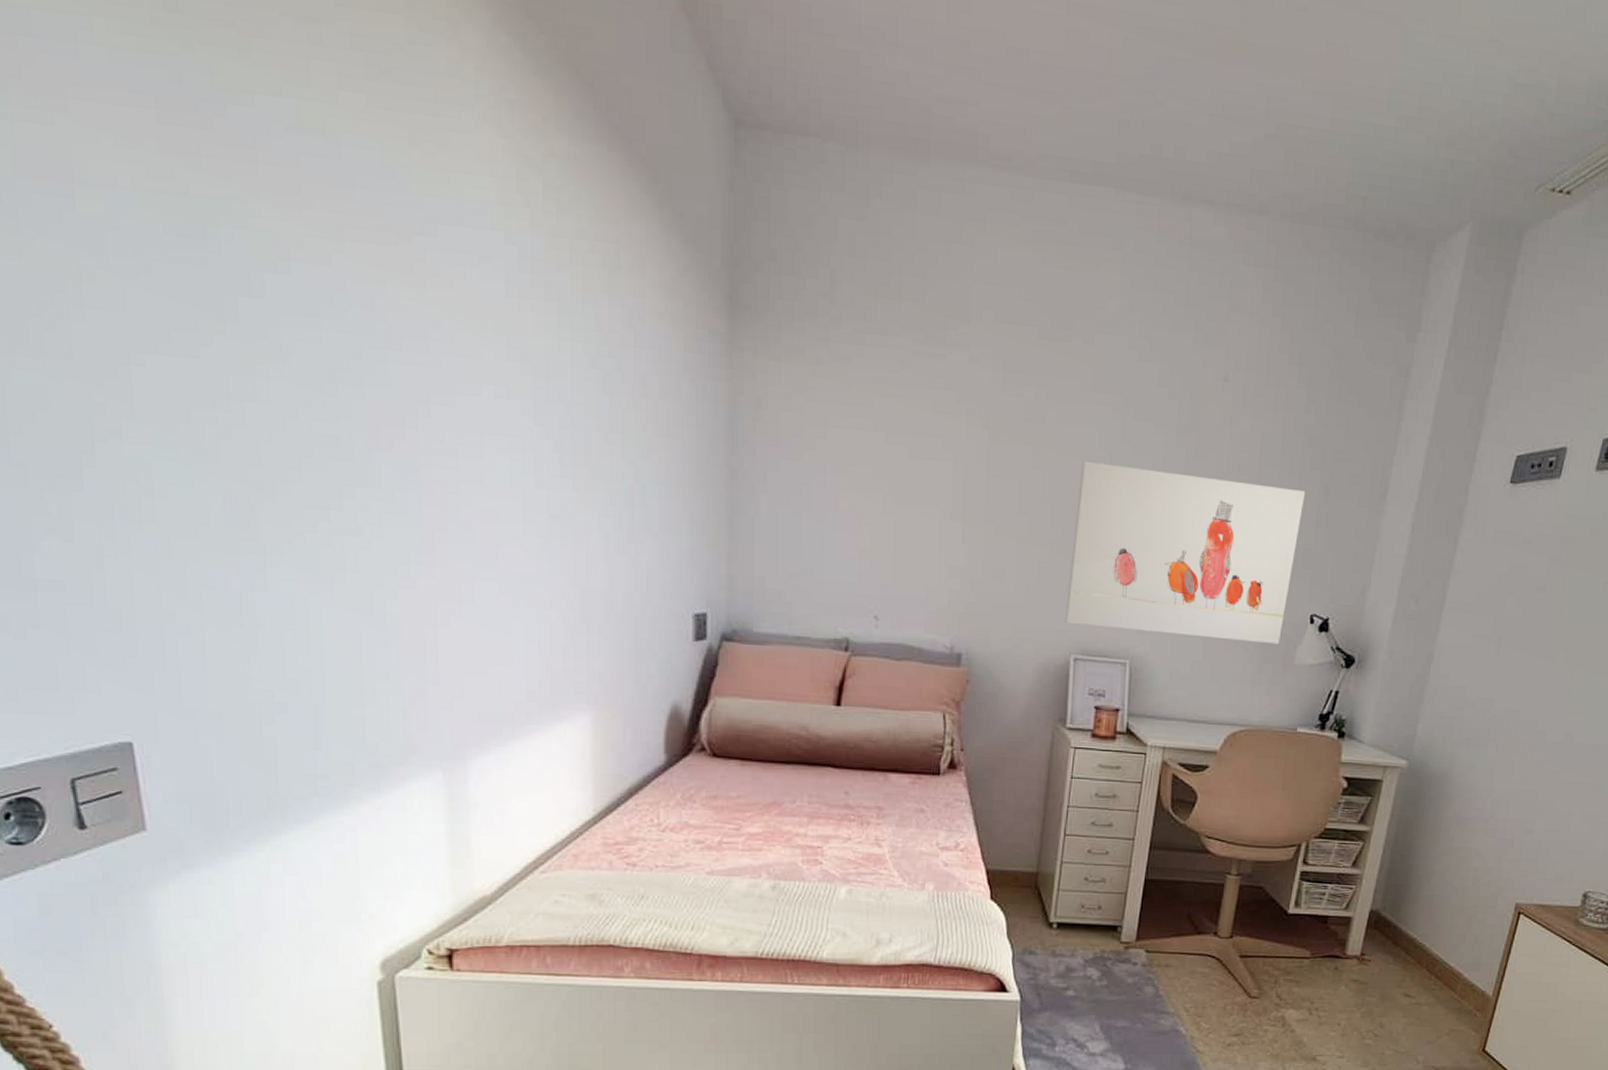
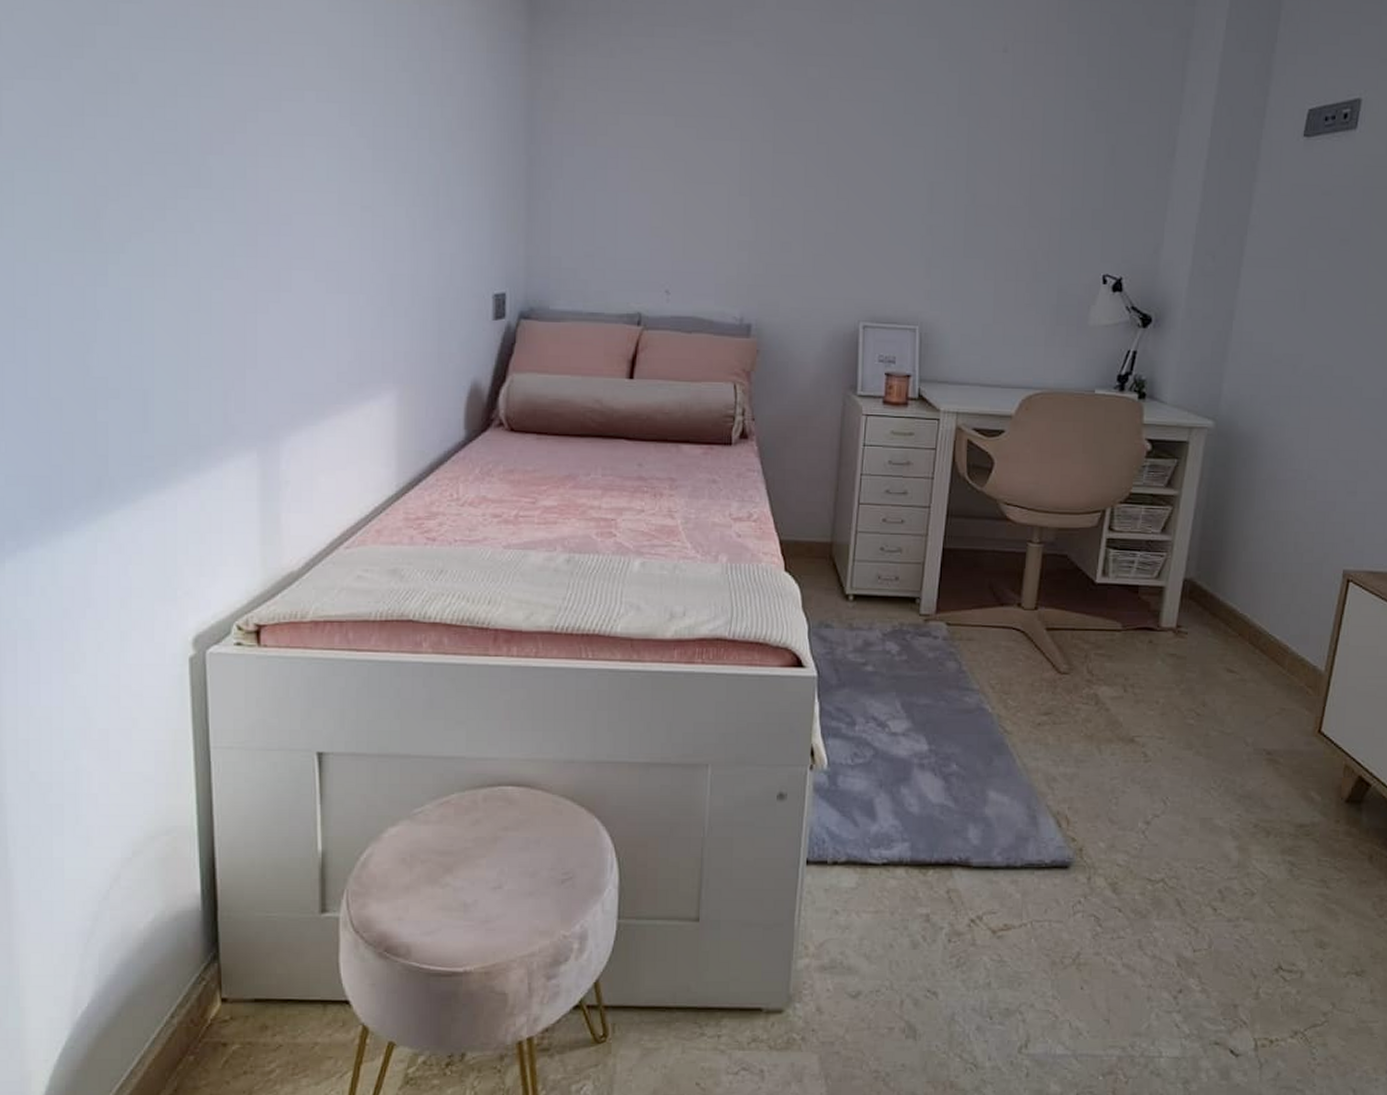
wall art: present [1064,460,1306,645] -> none [852,134,1092,306]

